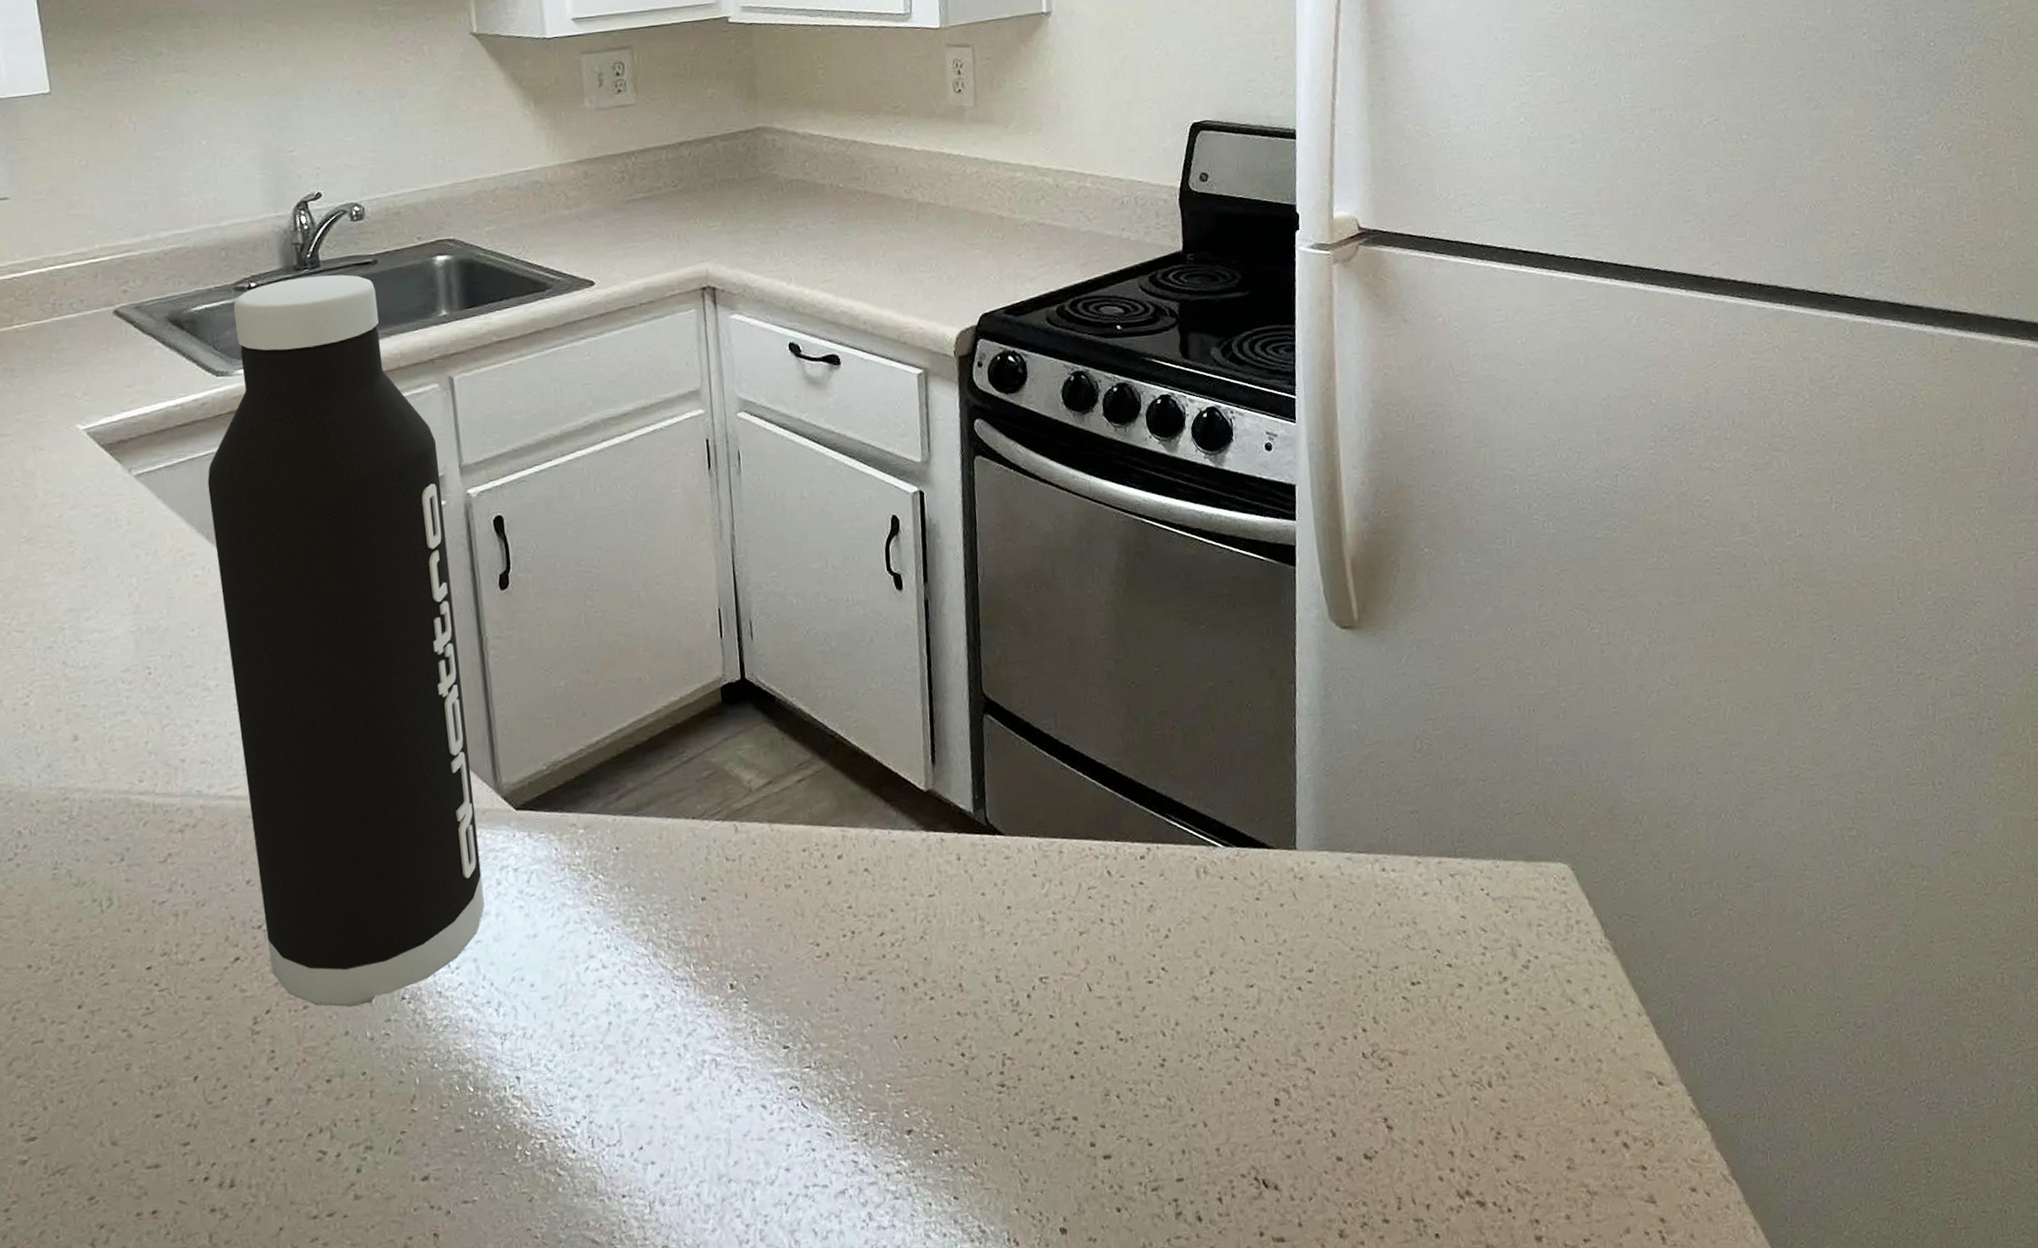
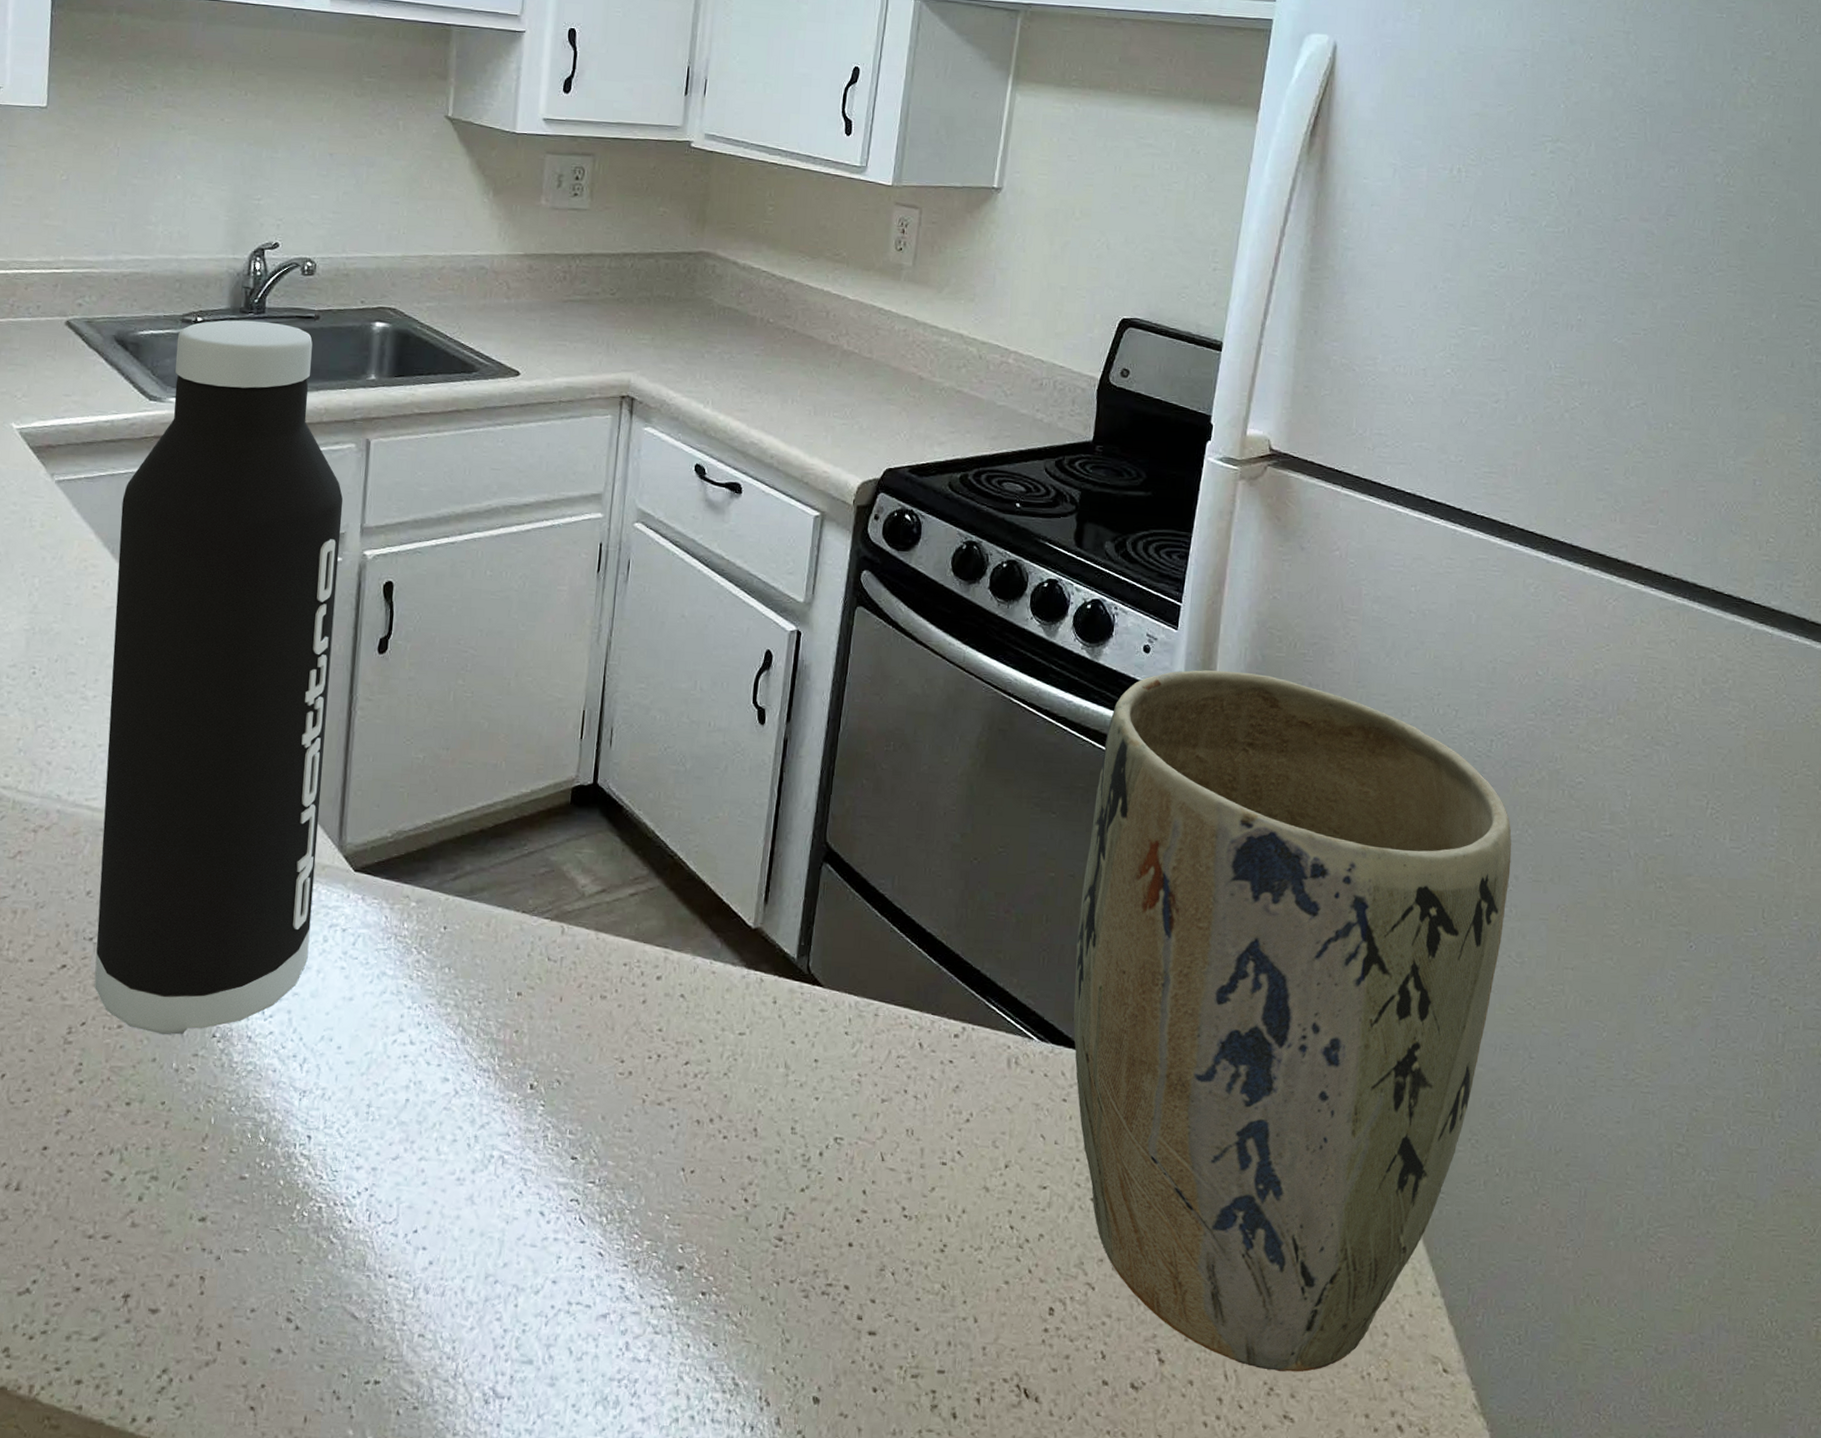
plant pot: none [1241,451,1654,1116] -> present [1073,670,1512,1372]

